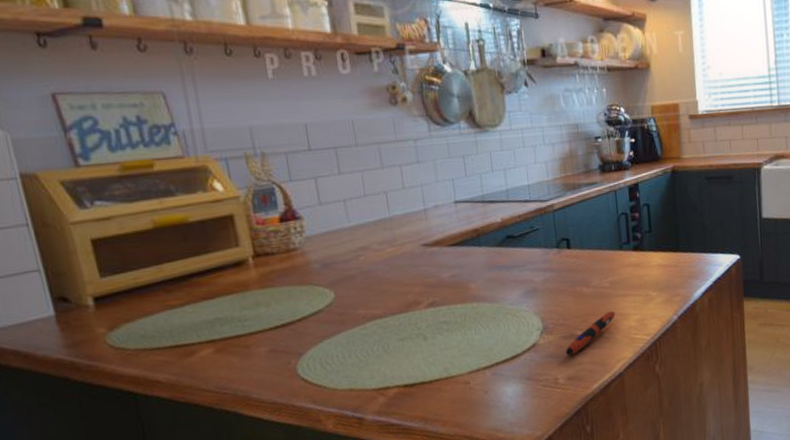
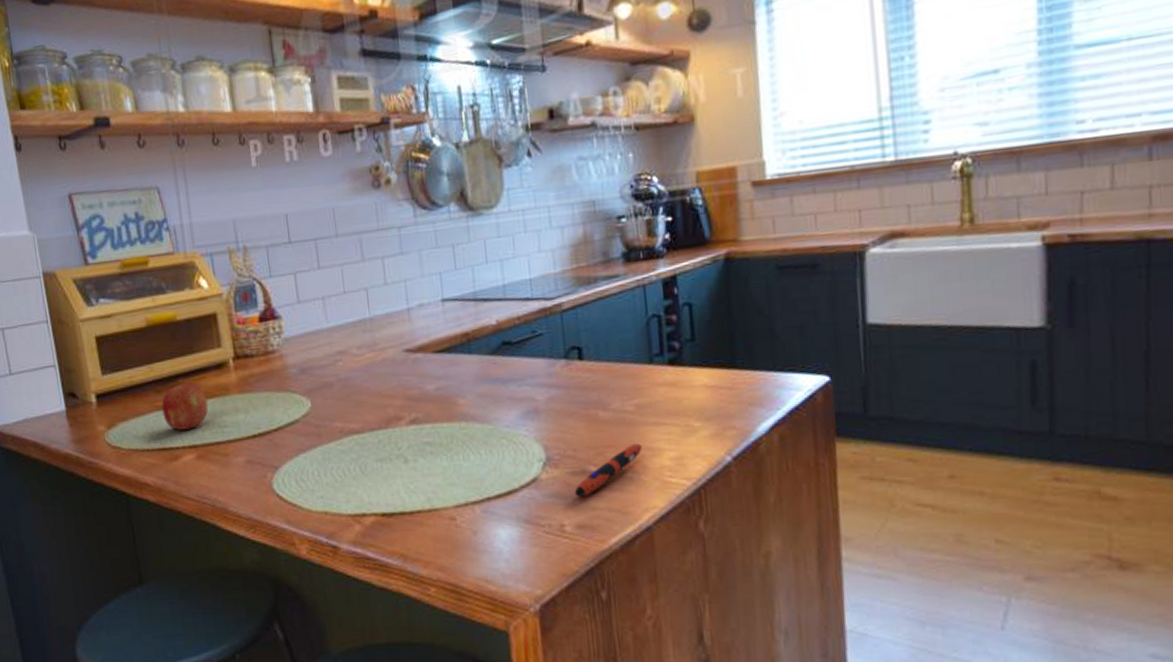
fruit: none [173,279,227,327] -> present [161,381,209,430]

